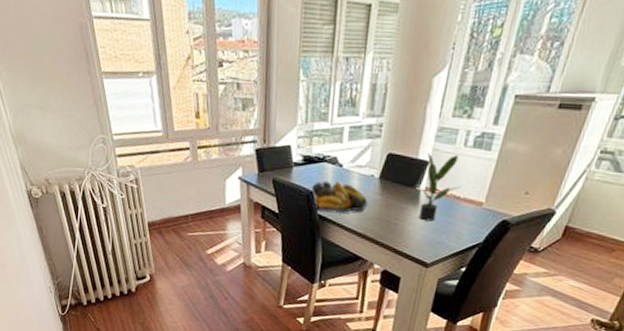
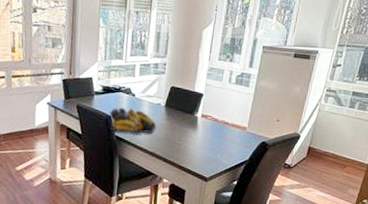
potted plant: present [417,153,460,222] -> none [195,87,228,142]

